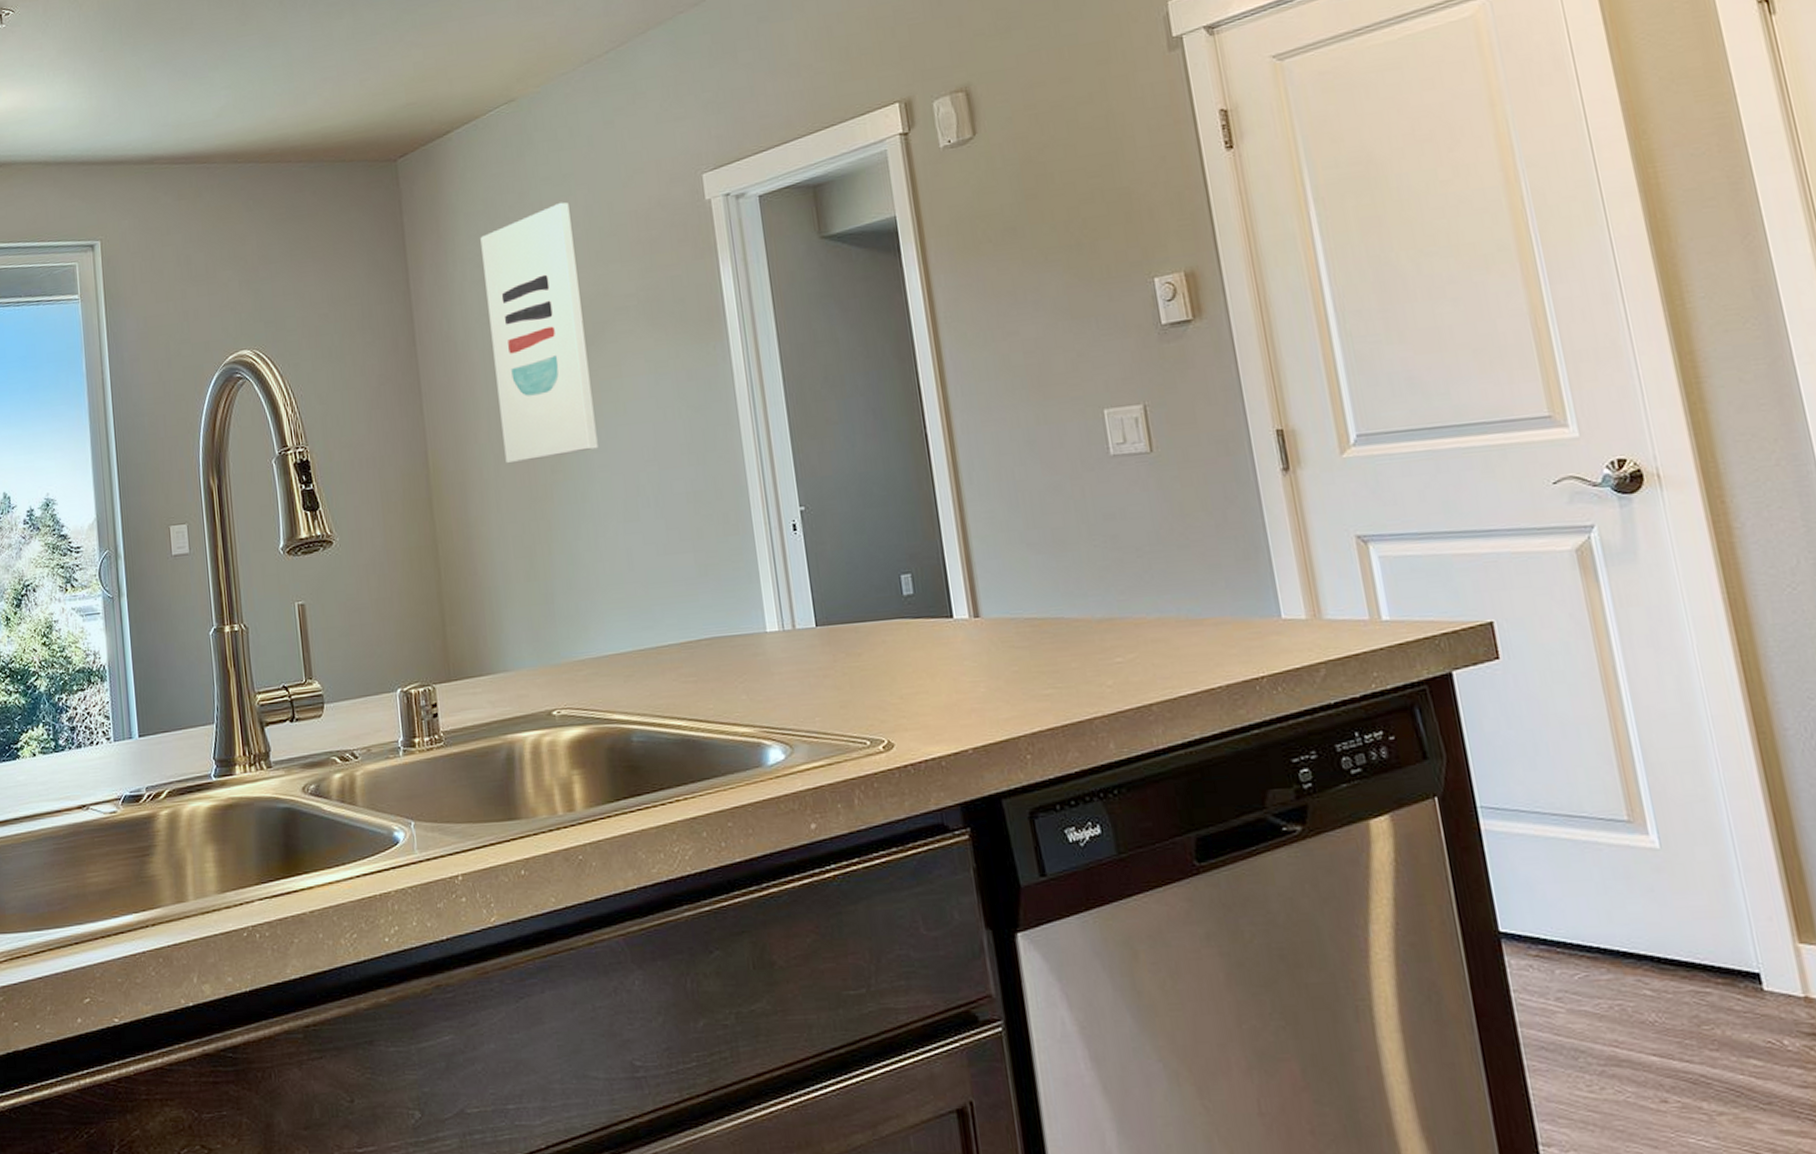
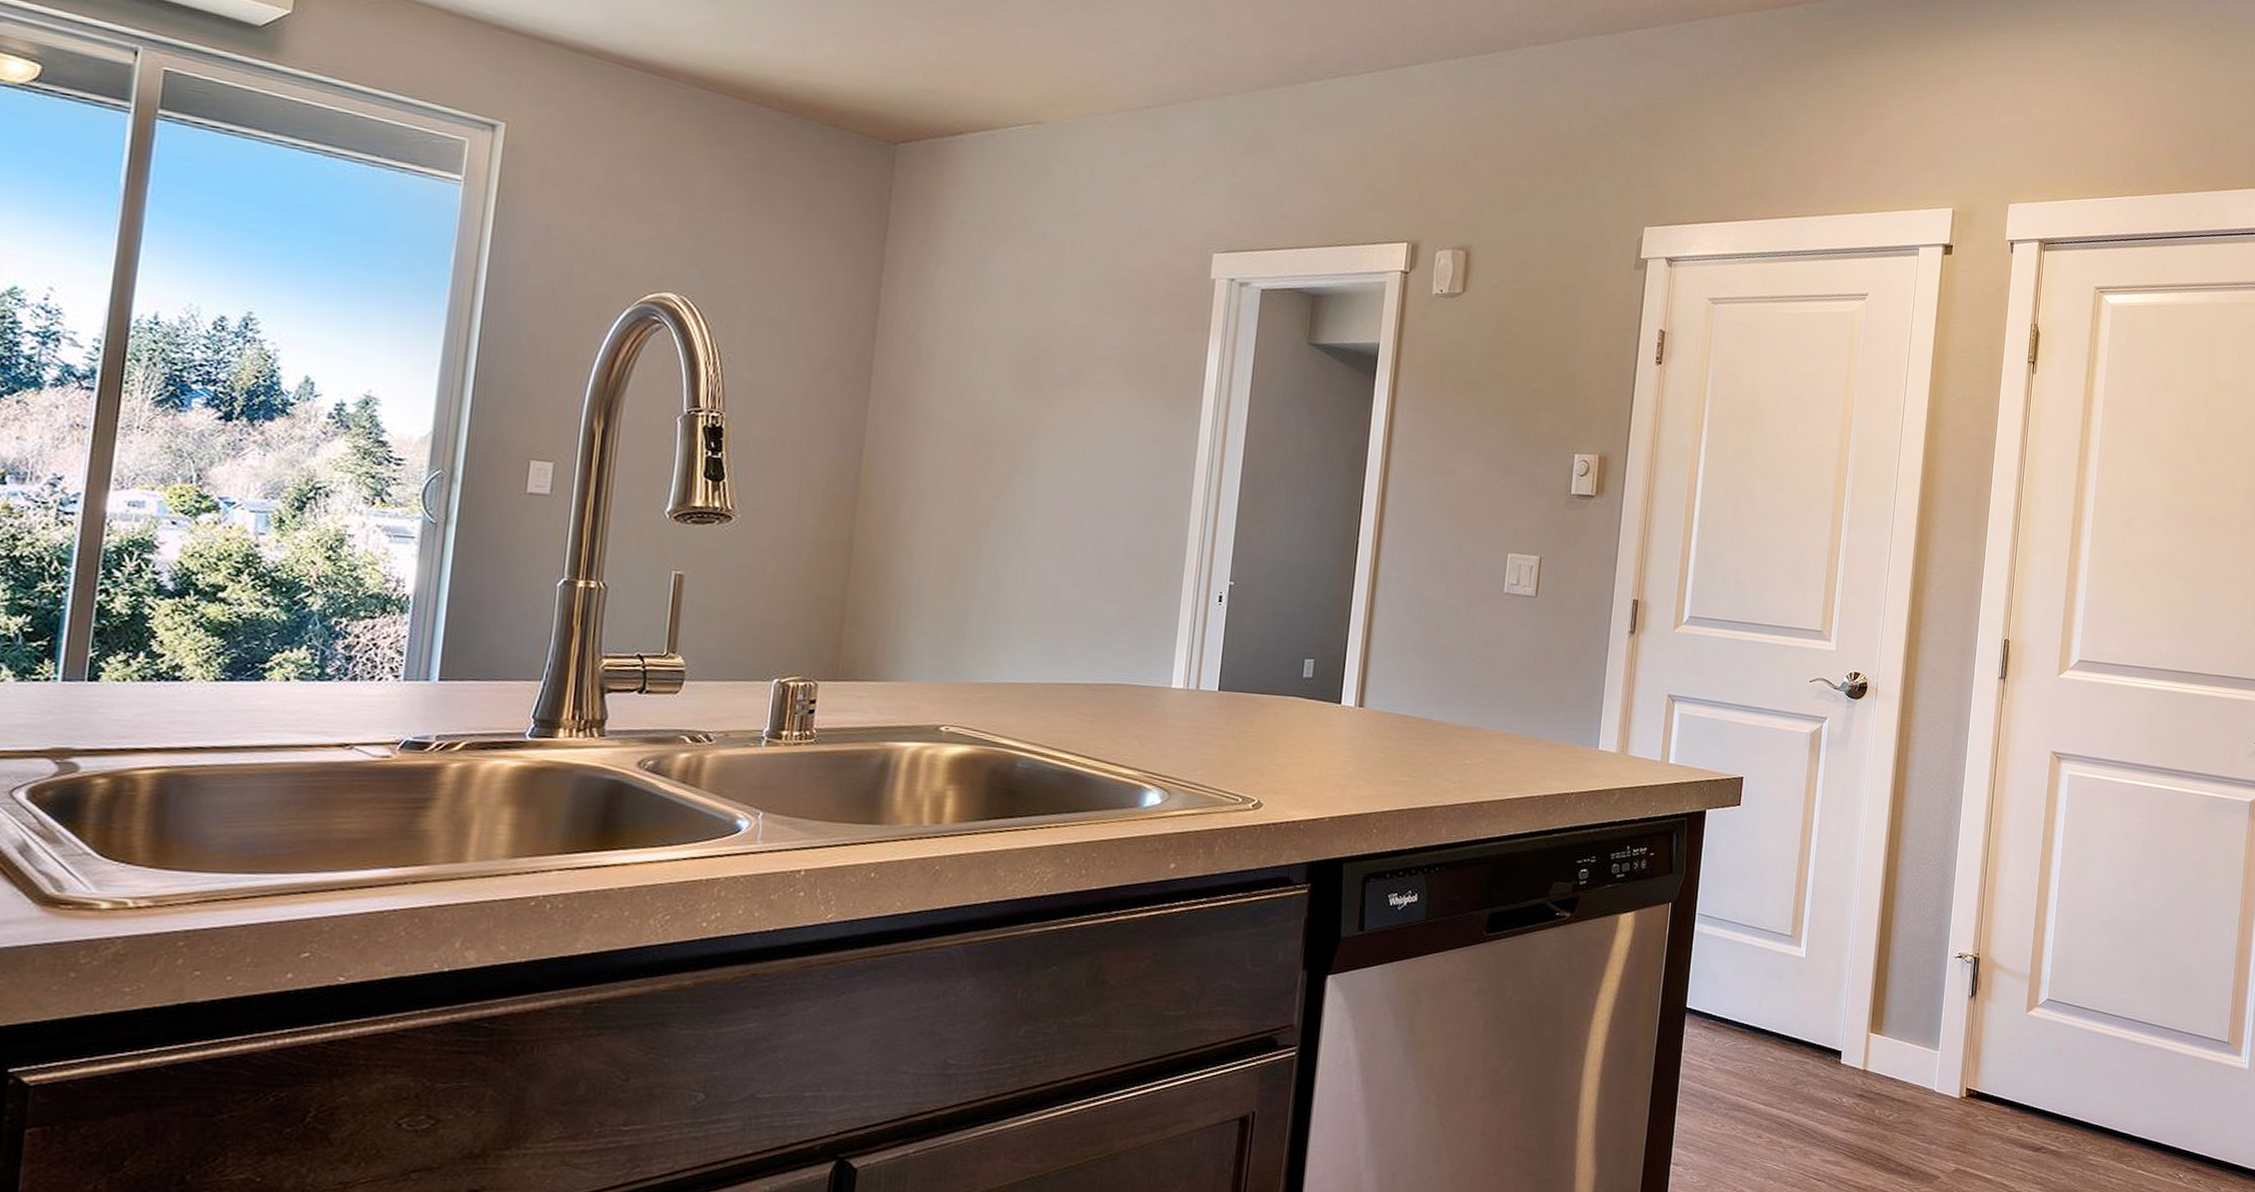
wall art: present [480,202,598,464] -> none [947,238,1074,486]

